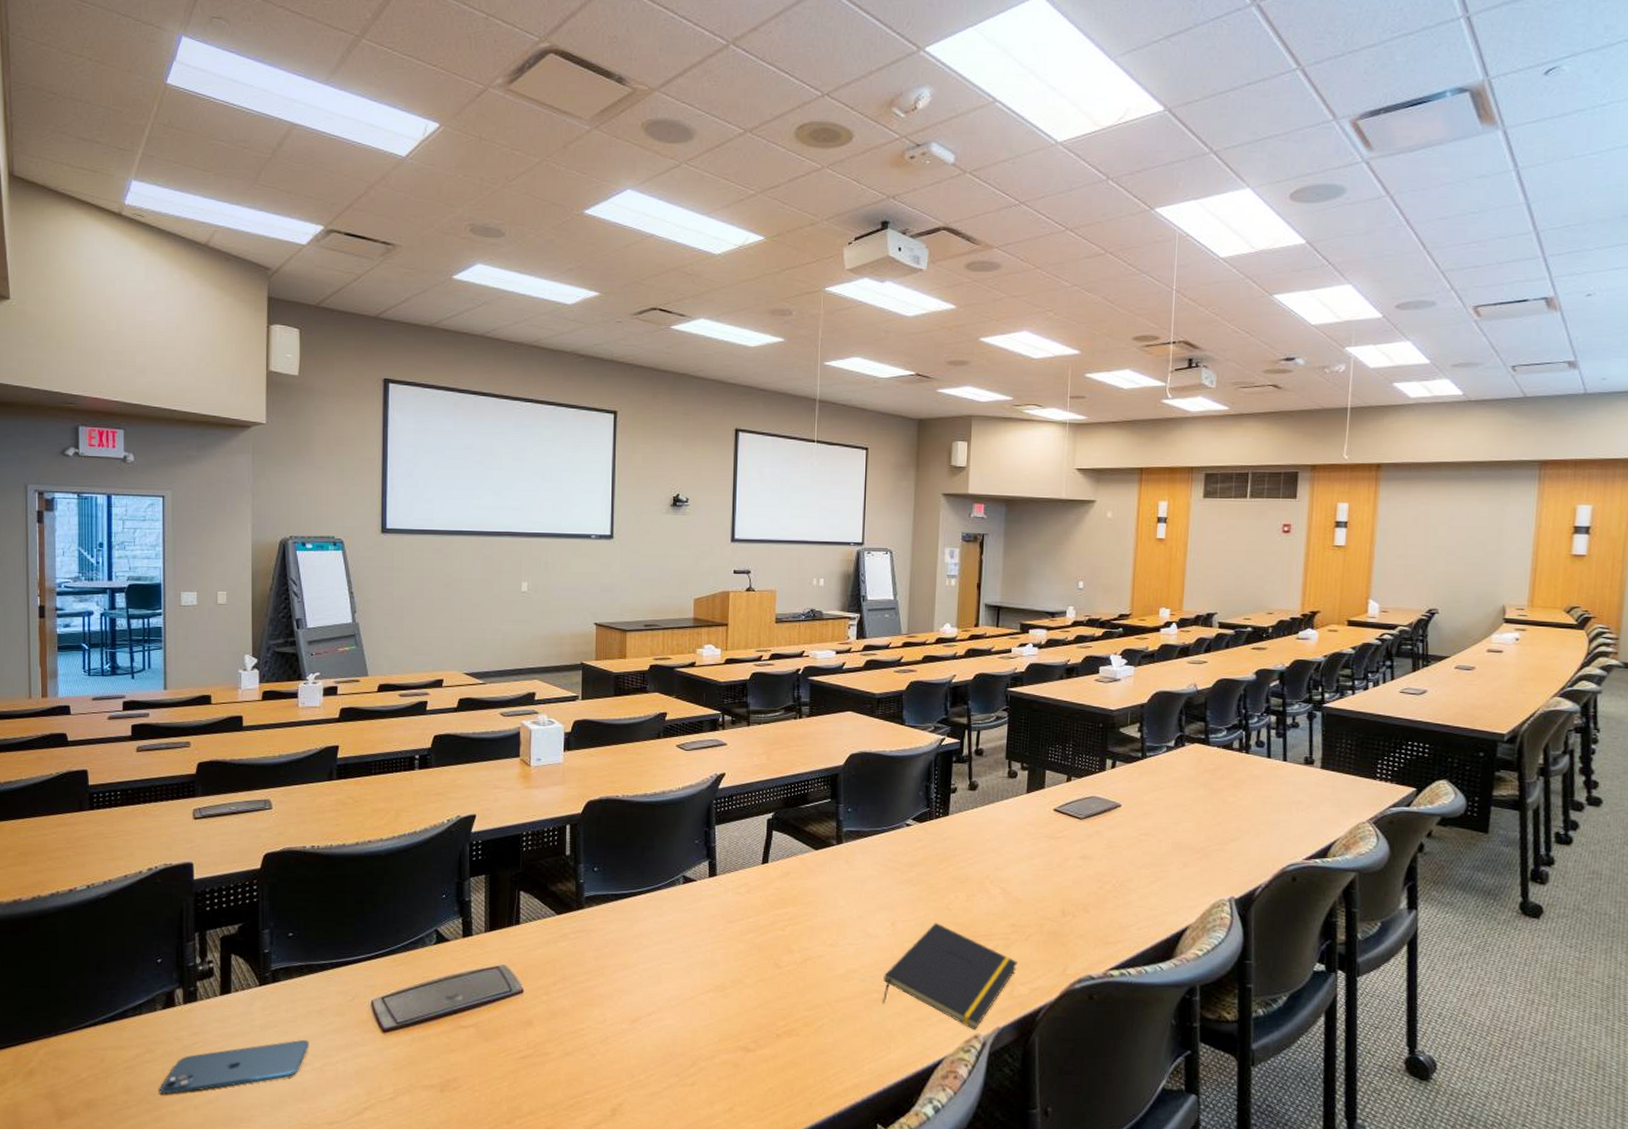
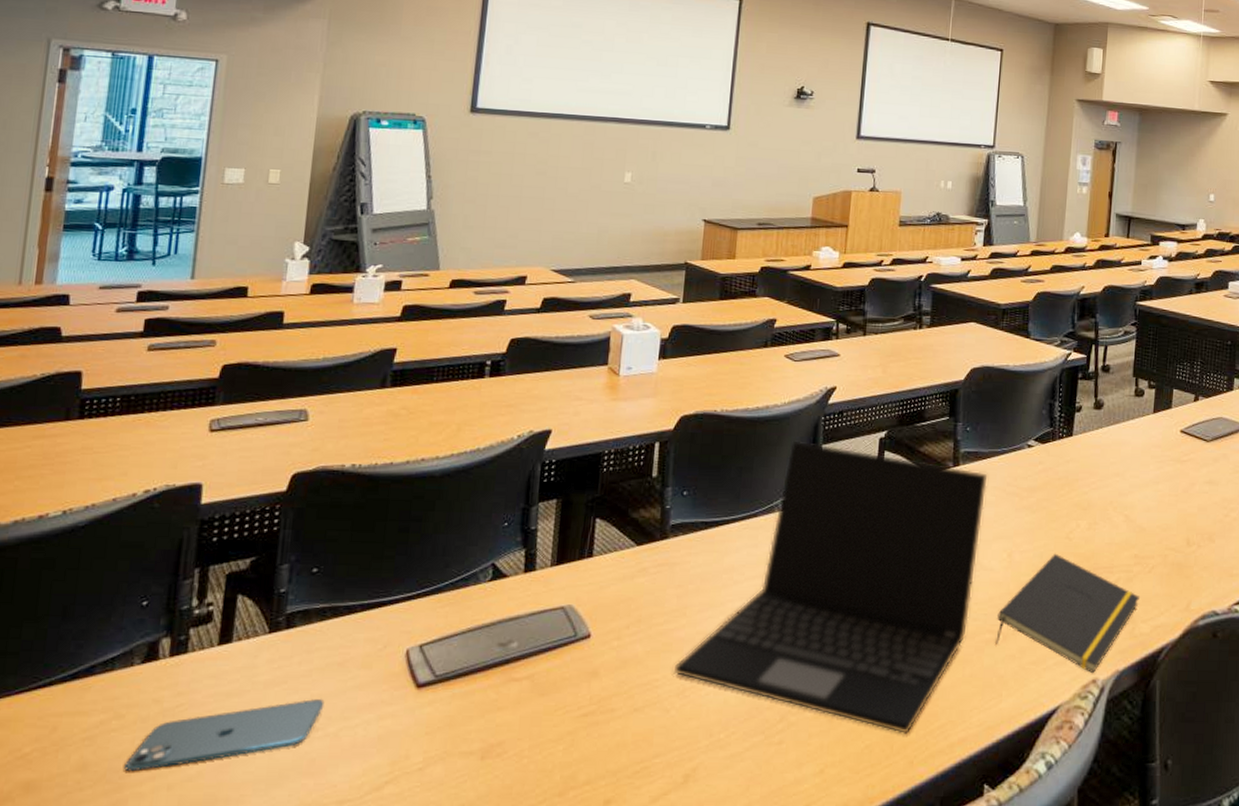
laptop: none [596,822,870,1079] -> present [673,440,988,733]

